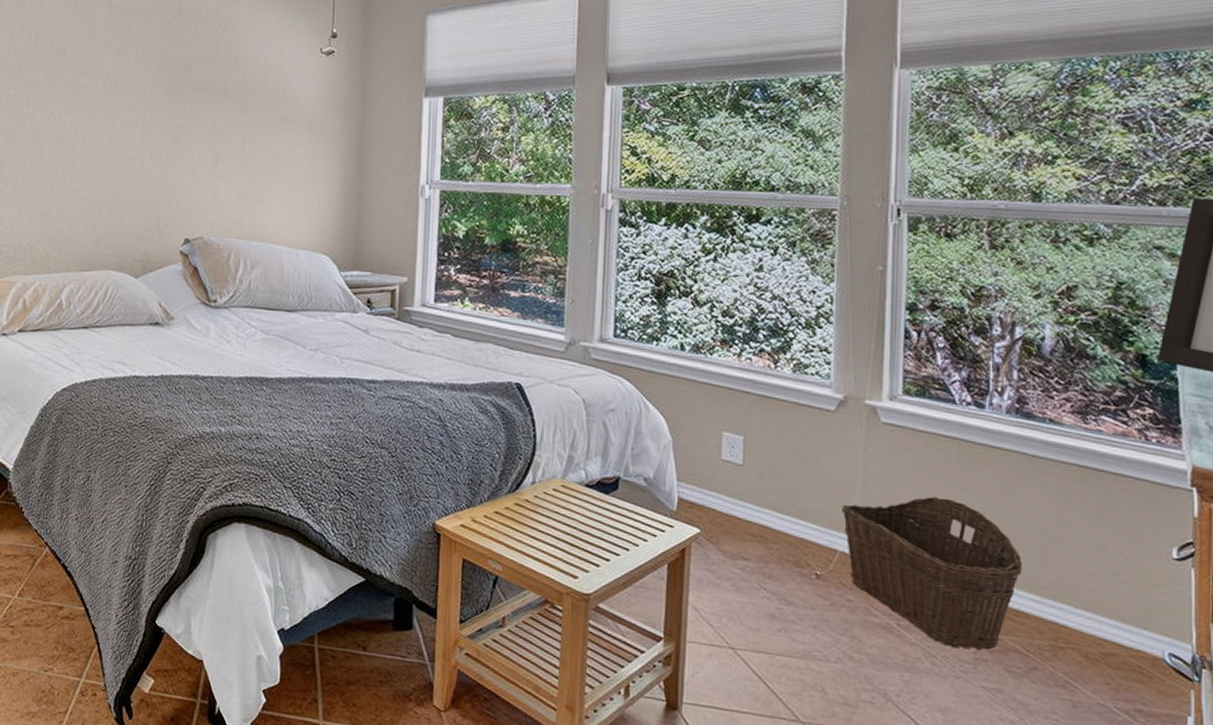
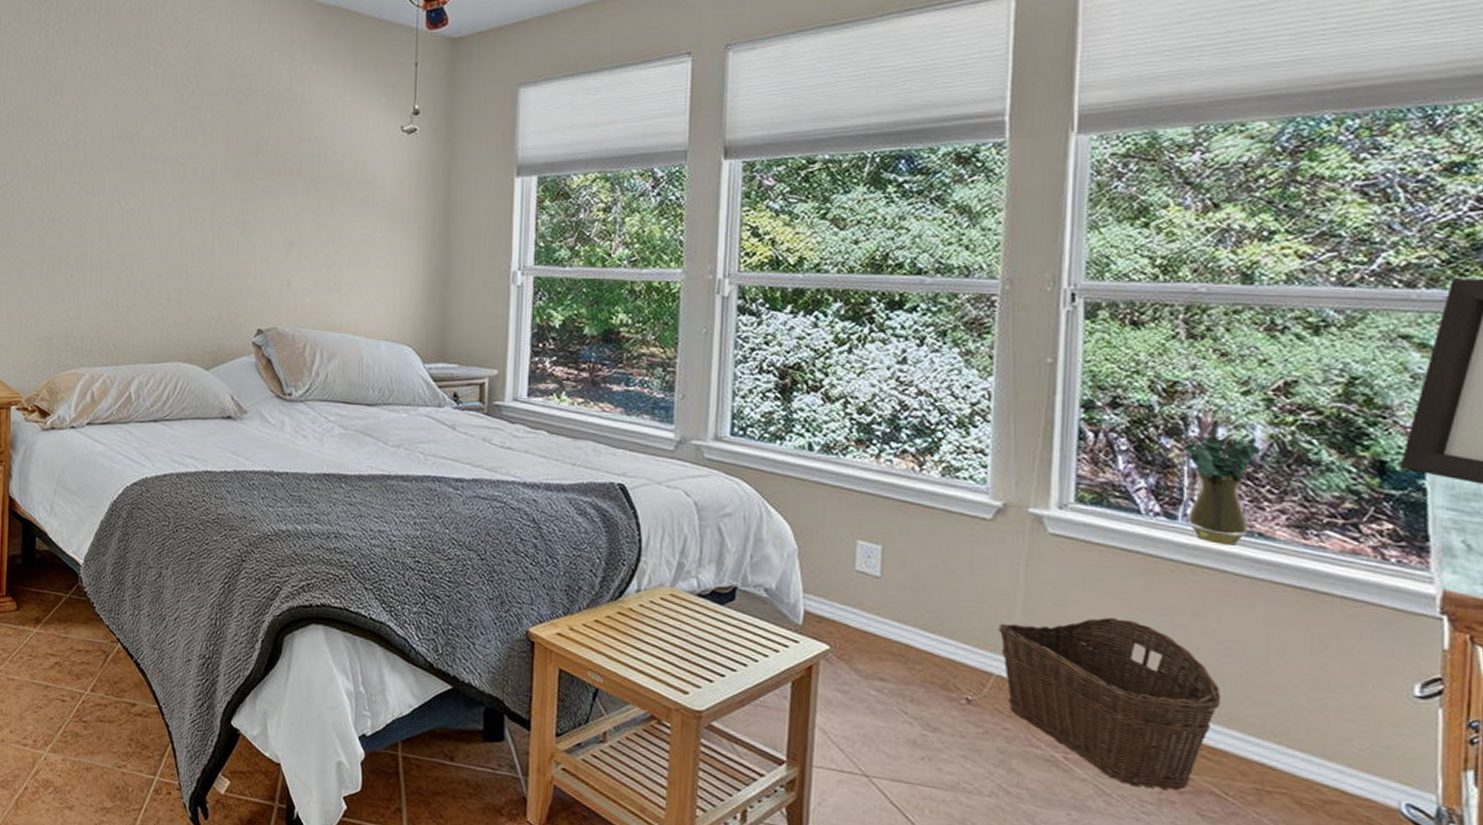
vase: none [989,329,1050,431] -> present [1184,430,1261,546]

